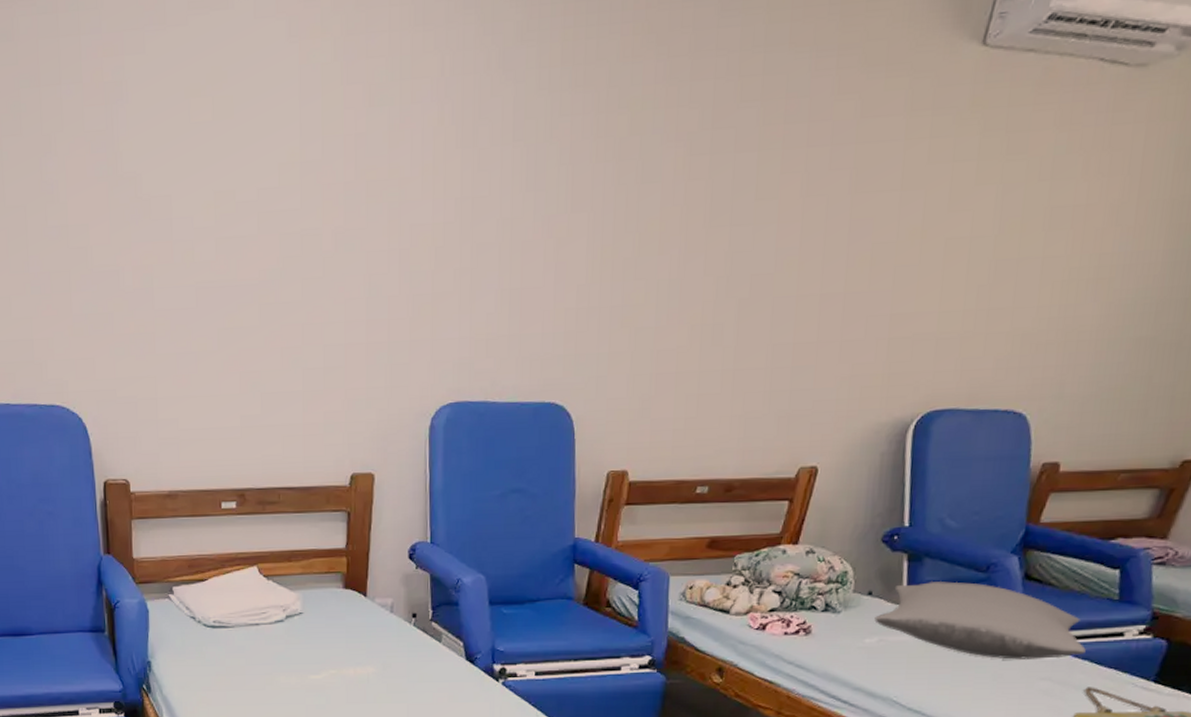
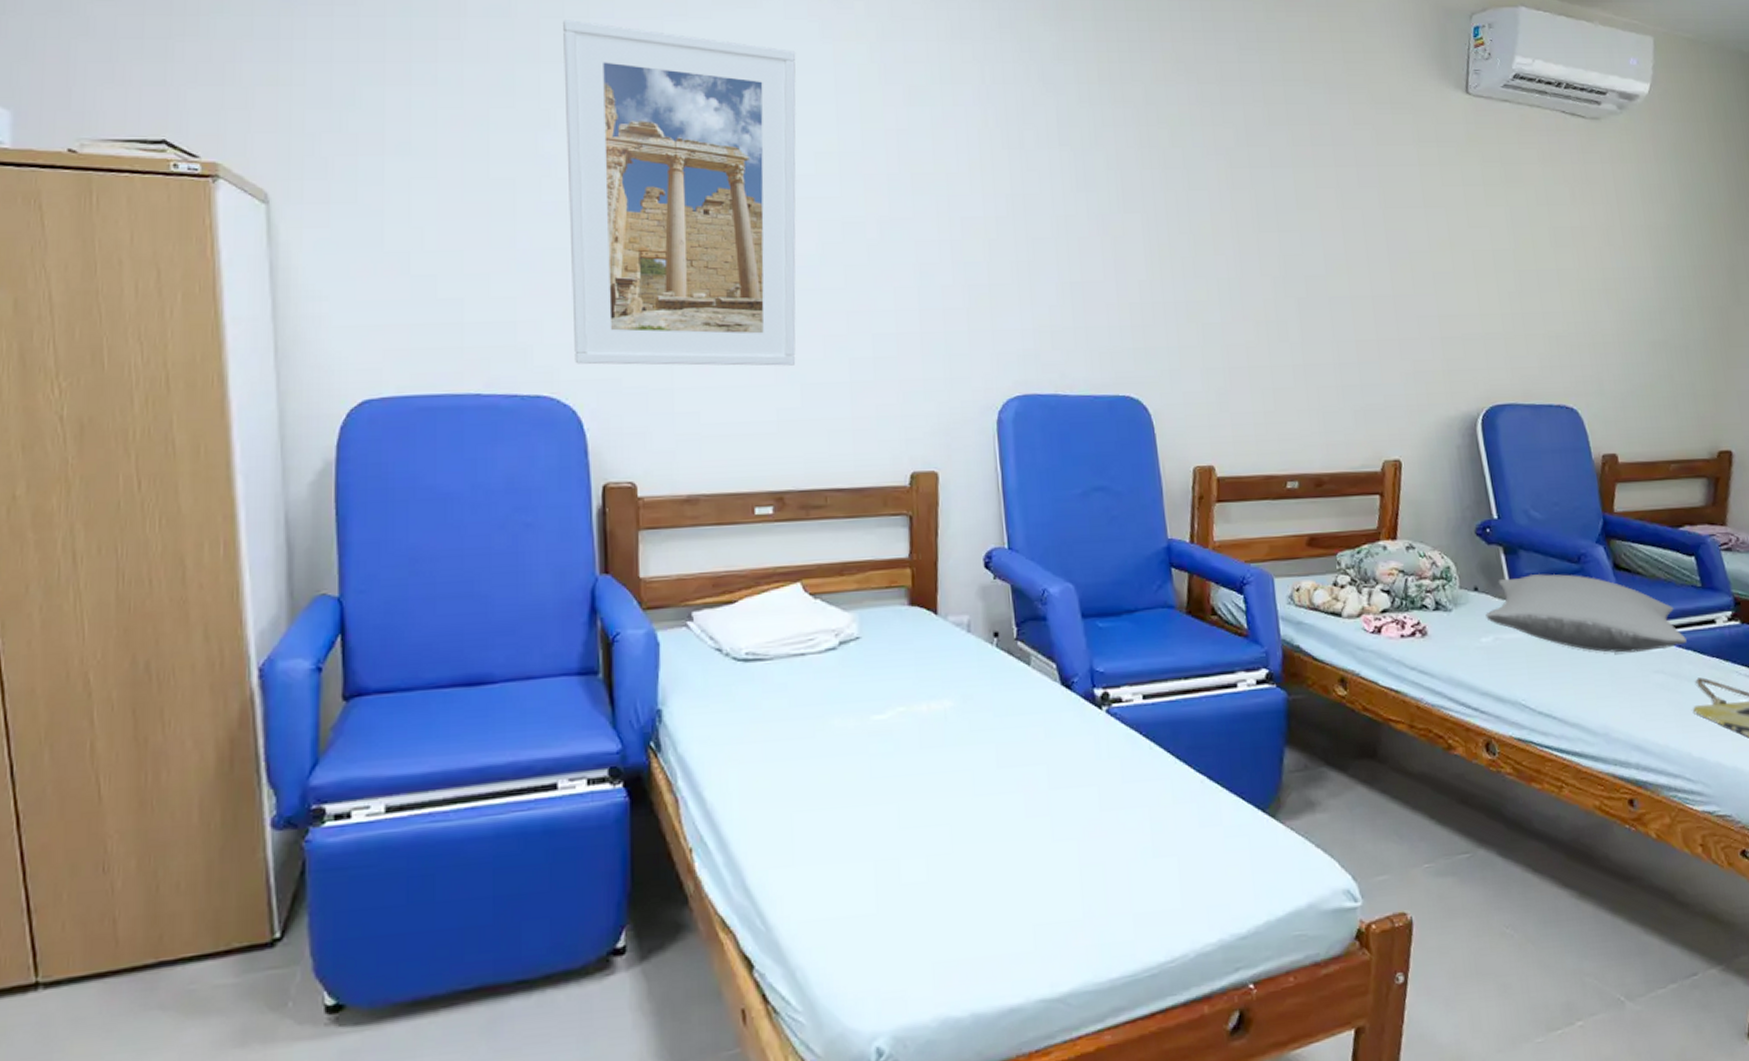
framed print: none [58,38,264,377] -> present [563,20,796,366]

